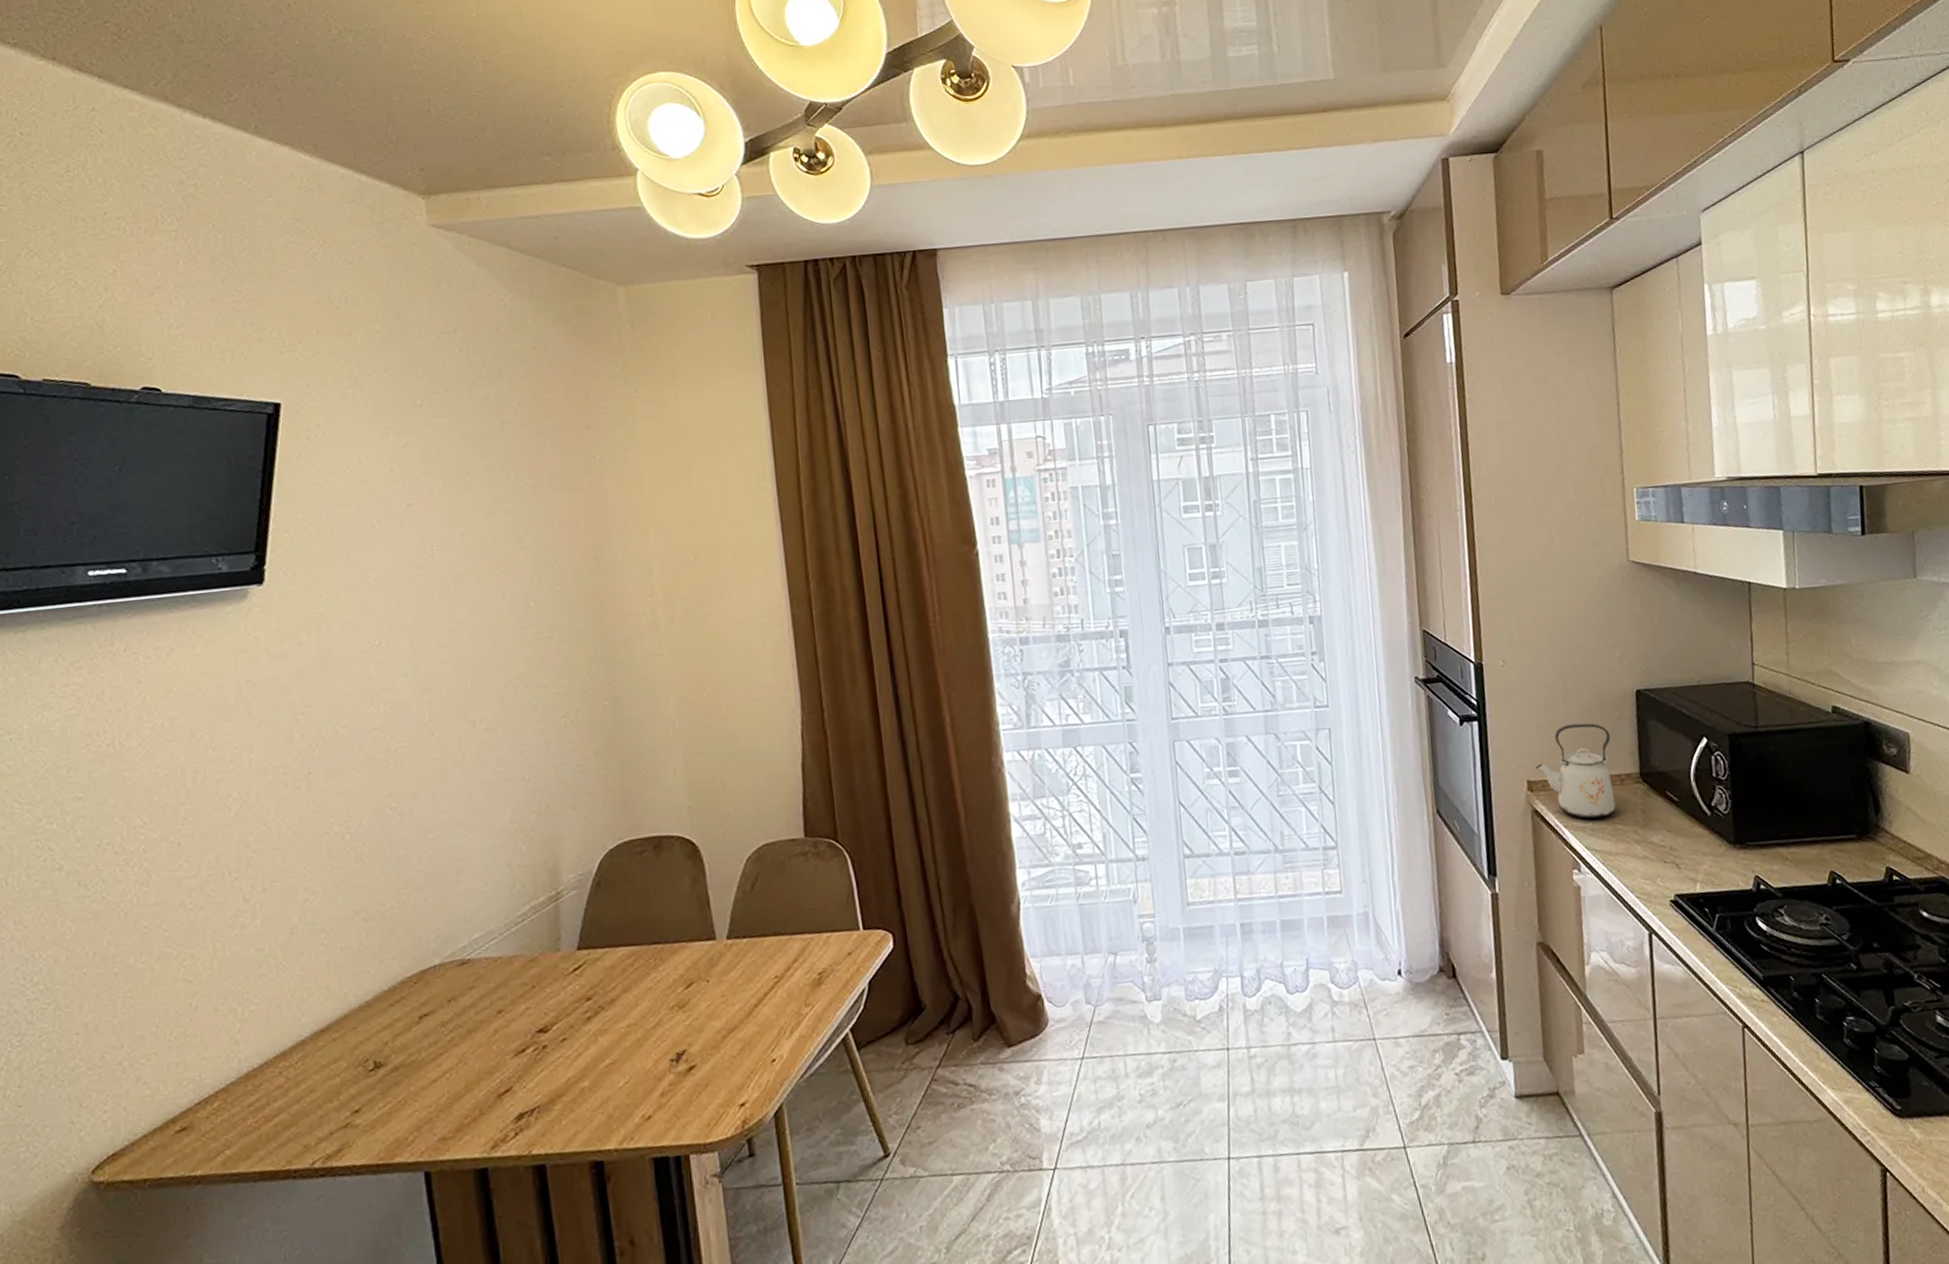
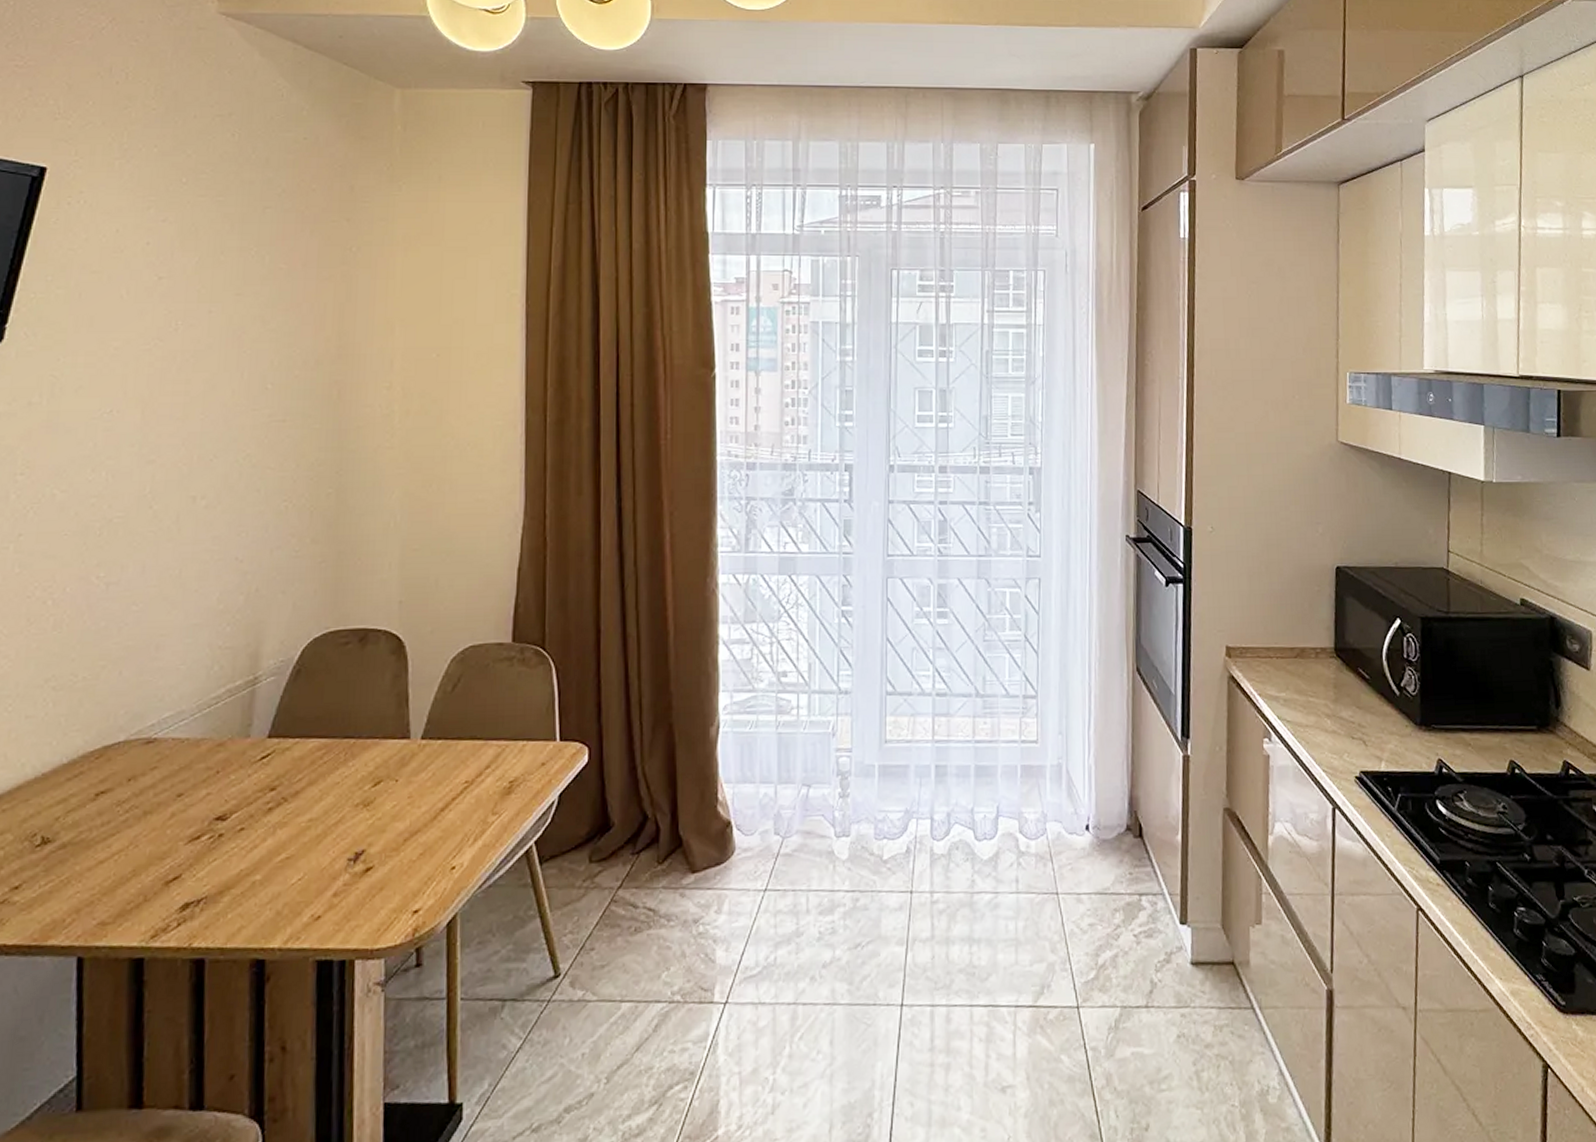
kettle: present [1536,723,1616,819] -> none [1235,594,1309,690]

